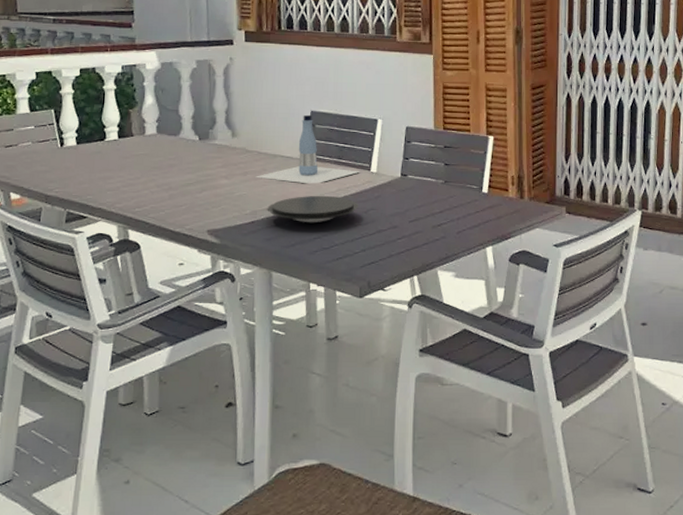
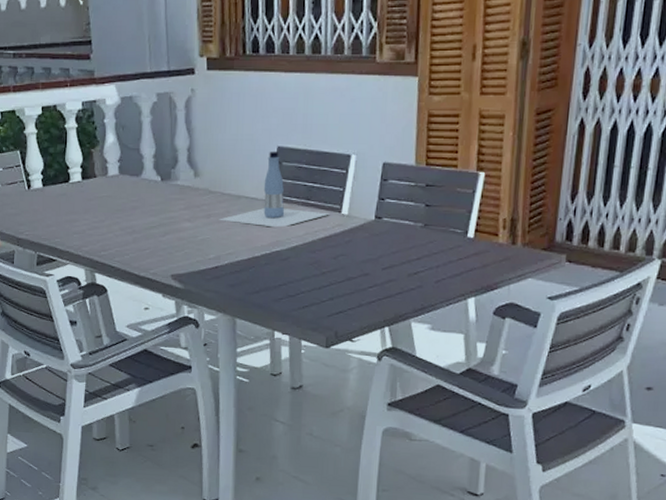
plate: present [267,195,359,223] -> none [231,239,327,269]

